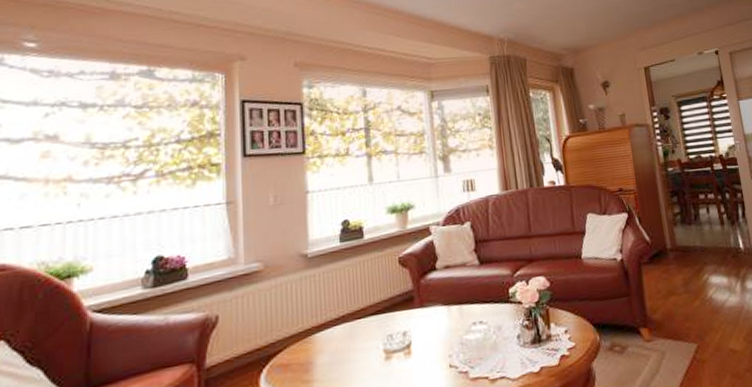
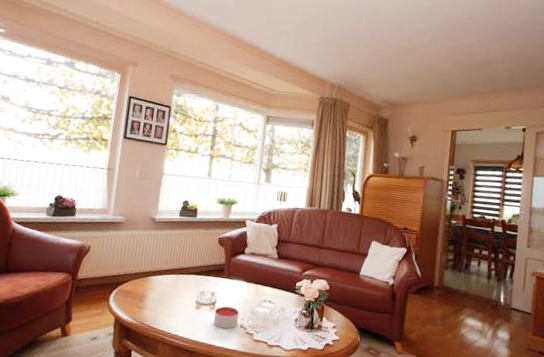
candle: none [411,343,445,377] -> present [213,306,239,329]

